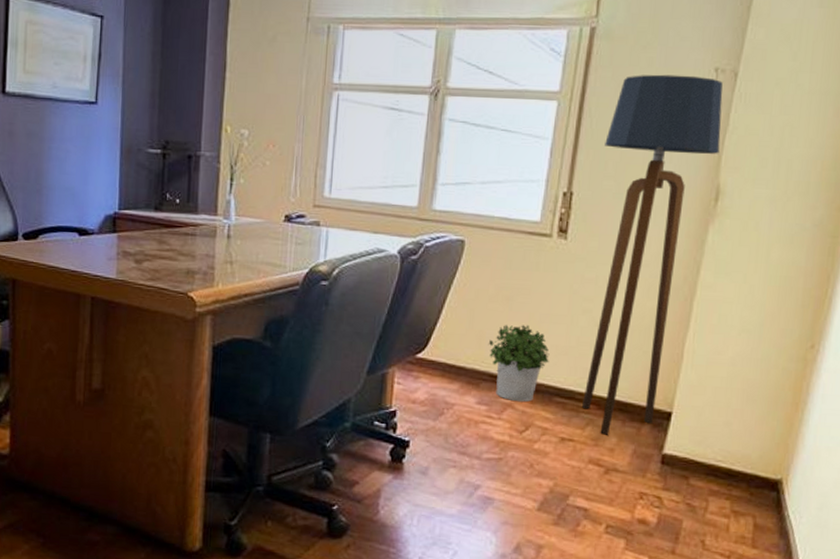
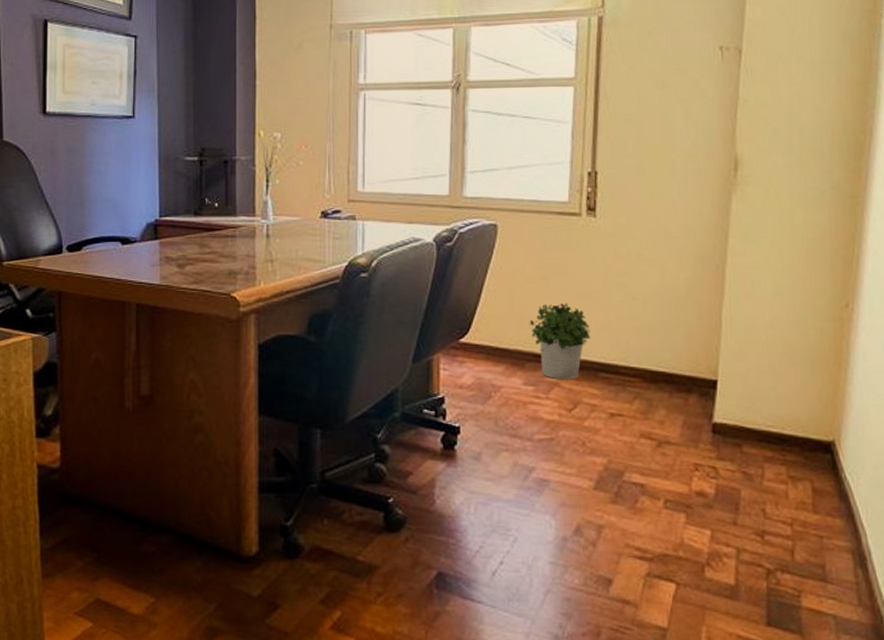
floor lamp: present [582,74,723,435] -> none [623,55,733,408]

